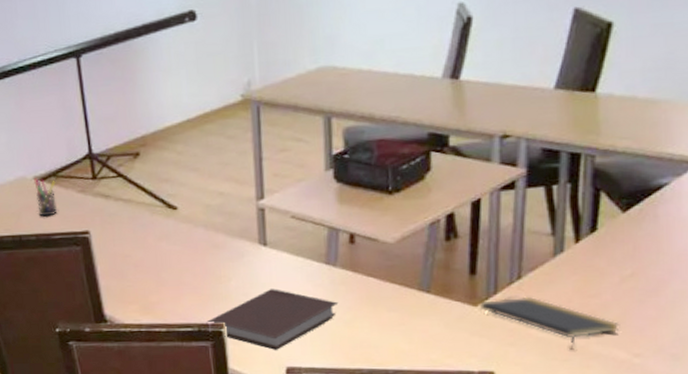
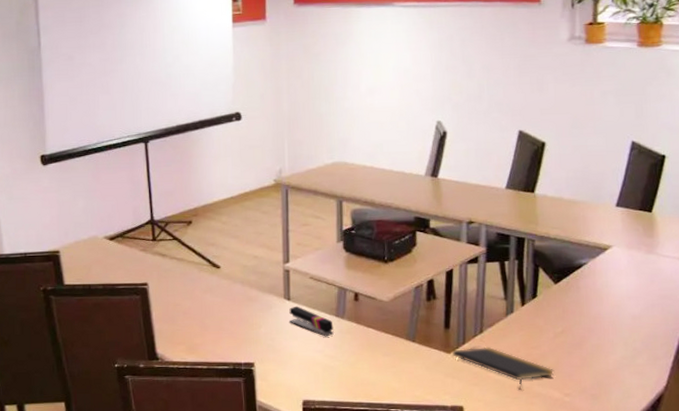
pen holder: present [34,178,58,217] -> none [104,238,123,270]
notebook: present [206,289,339,350] -> none [240,335,345,386]
stapler: none [266,252,324,290] -> present [289,306,334,337]

